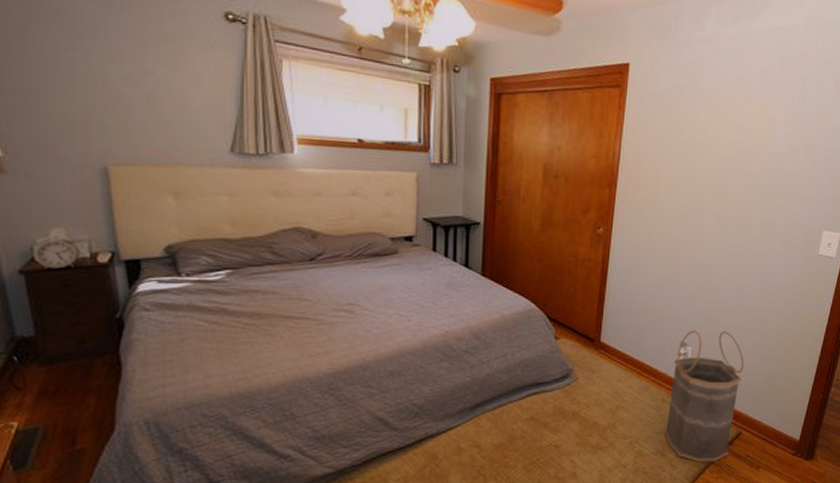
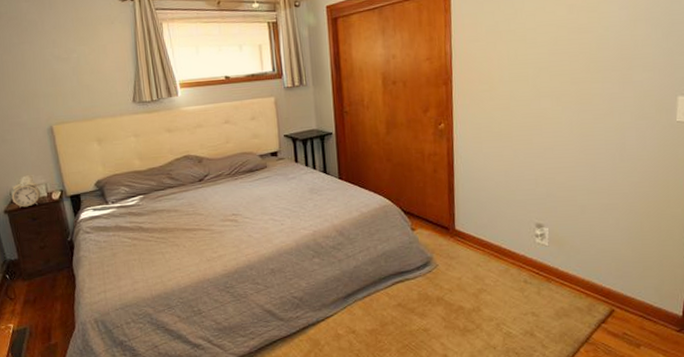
basket: present [664,330,745,463] -> none [531,209,608,342]

